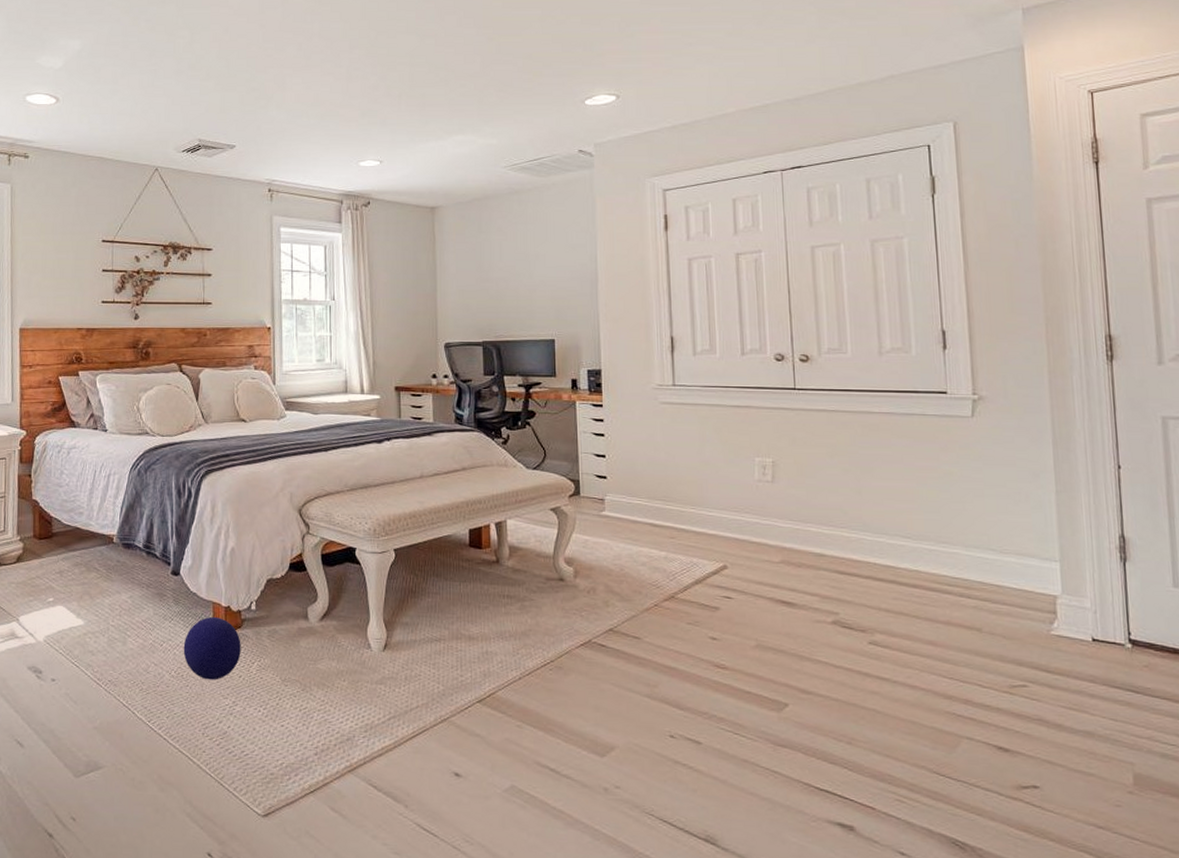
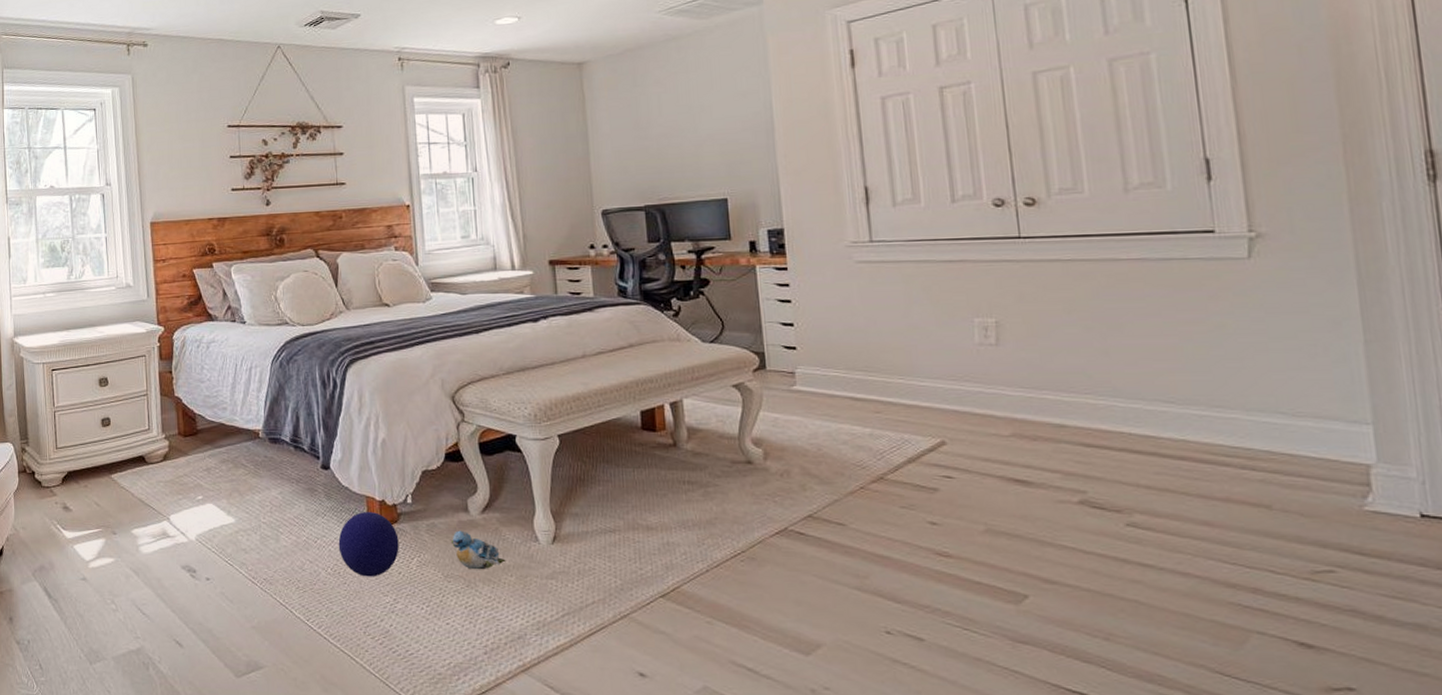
plush toy: none [290,636,340,675] -> present [450,530,506,570]

